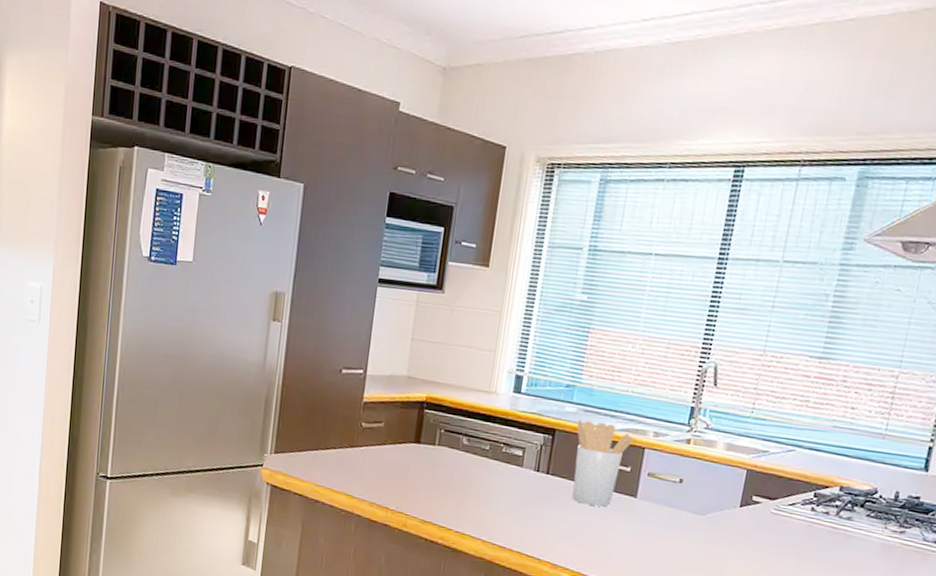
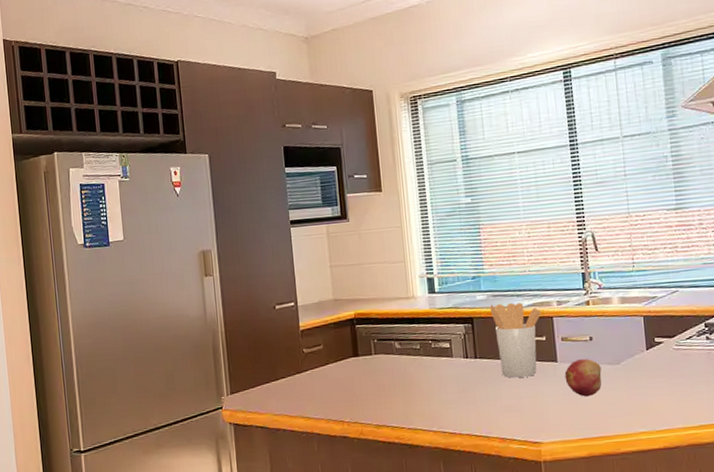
fruit: none [640,499,684,543] -> present [564,358,602,397]

